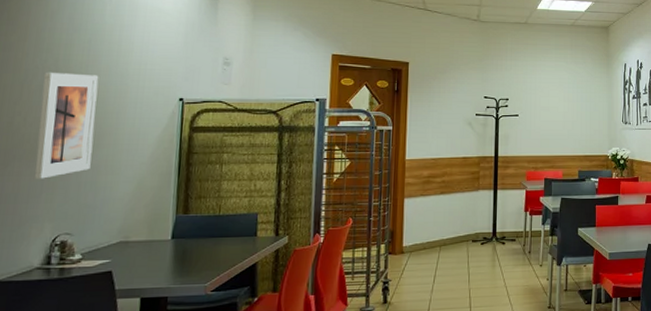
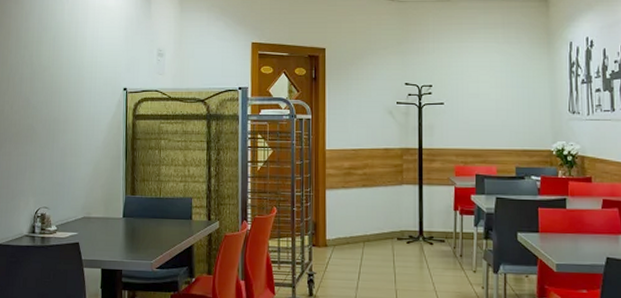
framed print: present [34,73,99,179] -> none [20,67,62,159]

